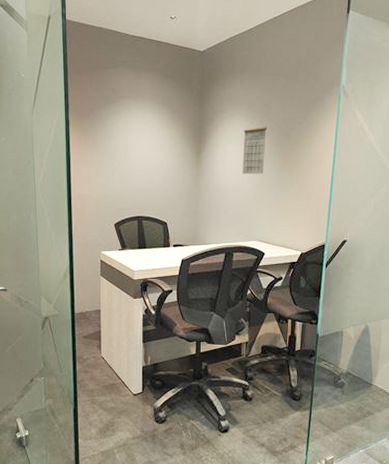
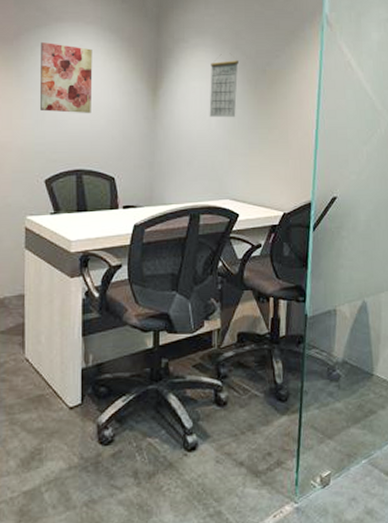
wall art: none [110,116,150,172] -> present [39,42,93,113]

